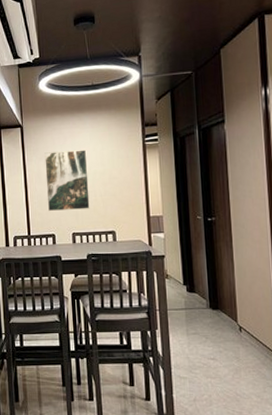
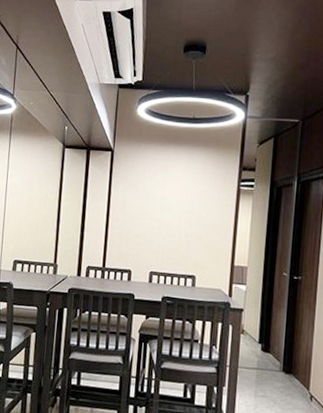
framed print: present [44,150,90,211] -> none [127,182,178,249]

